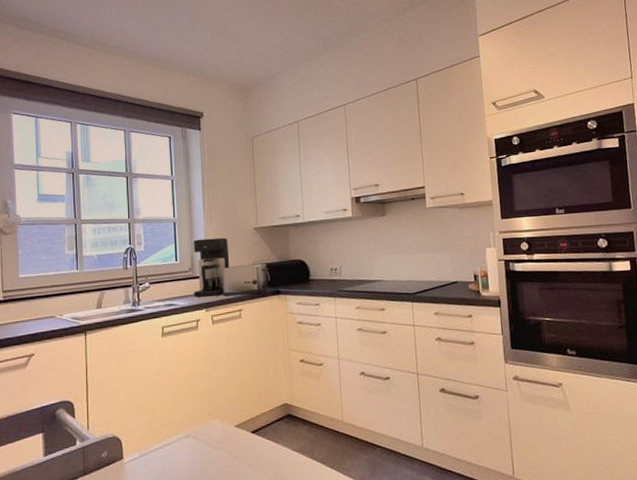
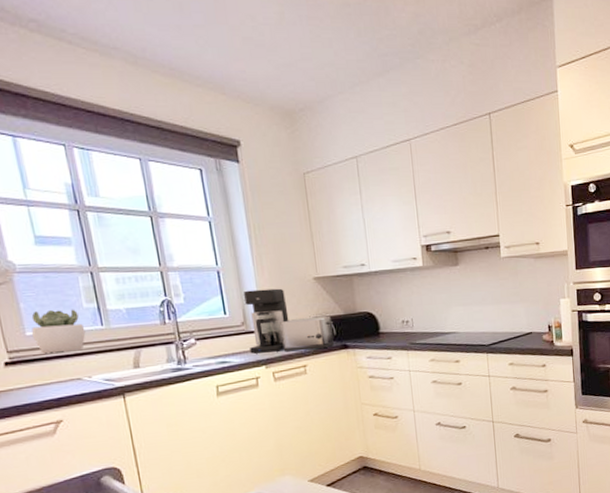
succulent plant: none [23,255,64,294] -> present [31,309,86,354]

